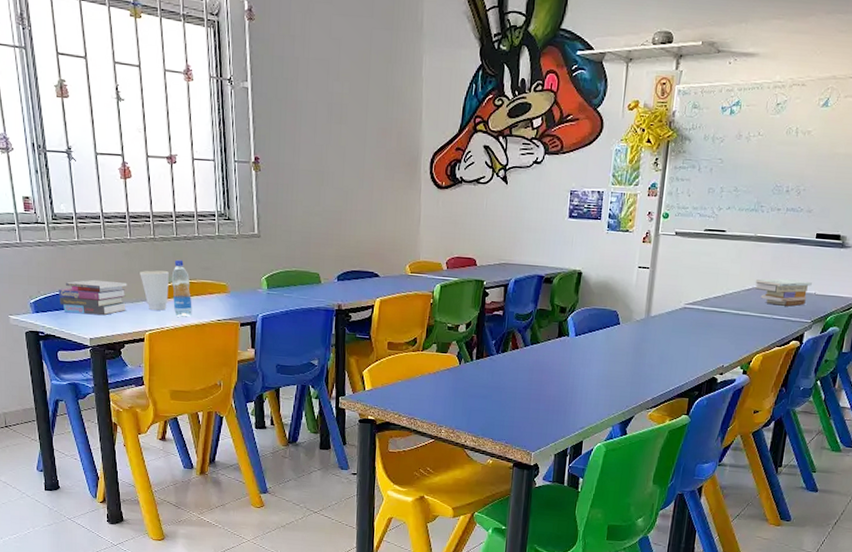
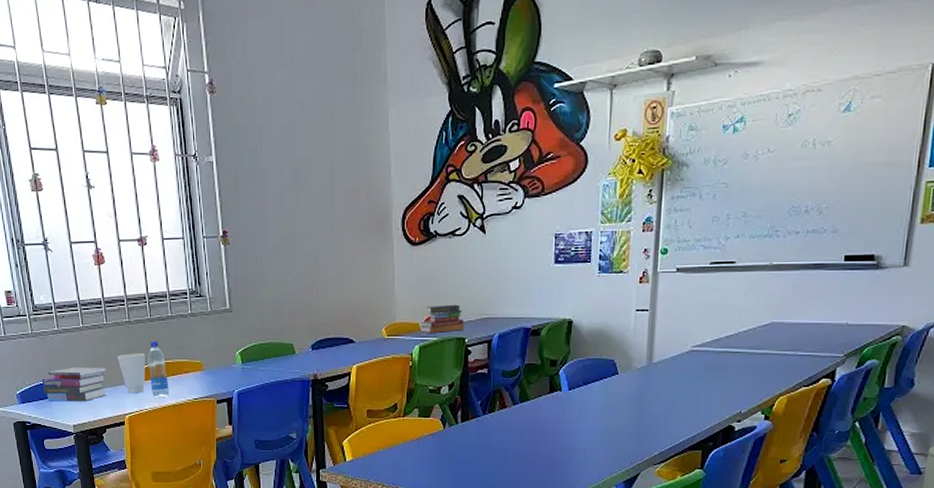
books: none [442,247,483,274] -> present [420,304,464,333]
books: present [755,278,812,306] -> none [773,310,842,340]

